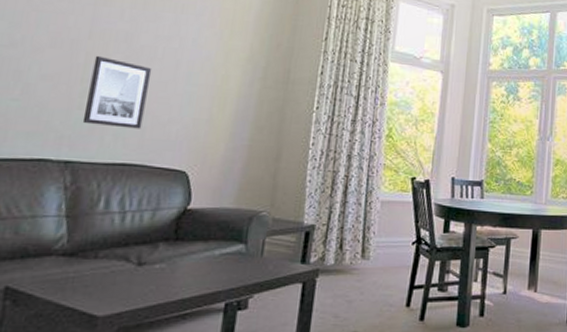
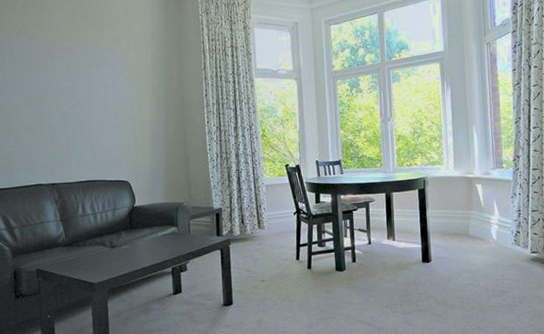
wall art: present [82,55,152,129] -> none [53,107,93,157]

